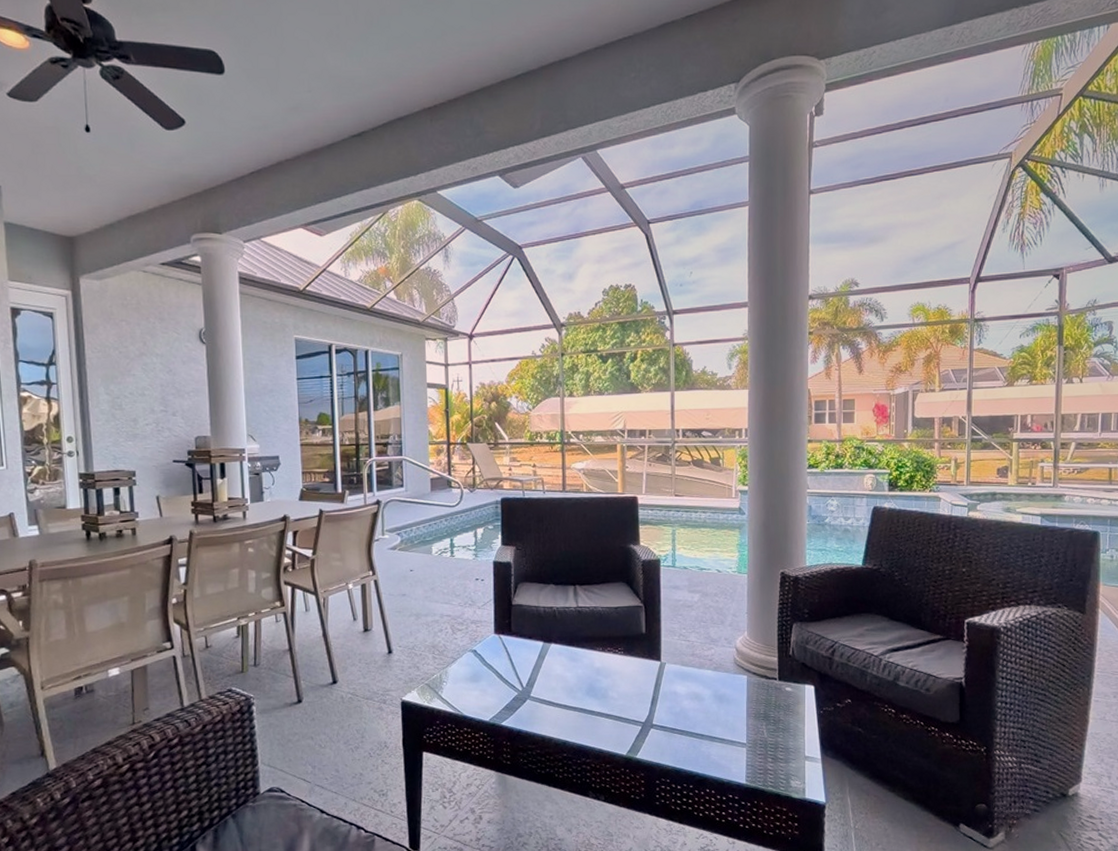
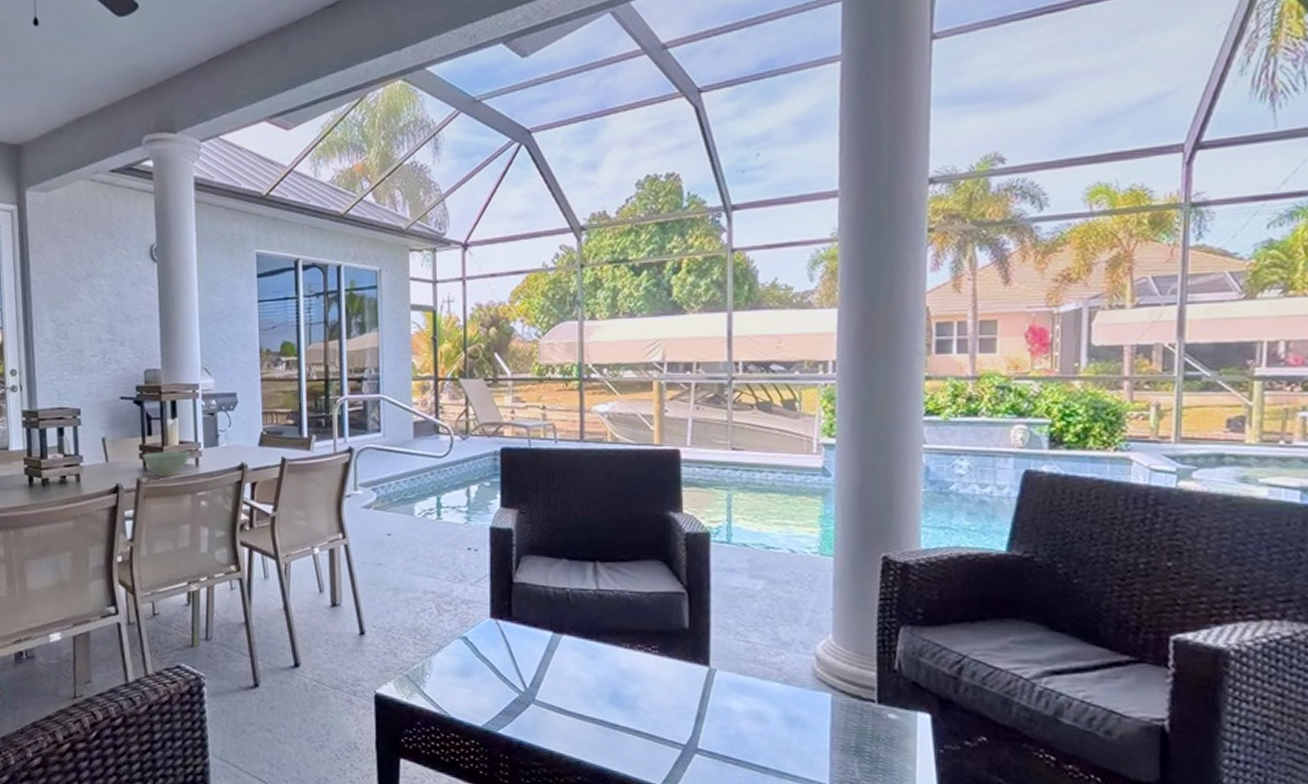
bowl: none [194,506,238,530] -> present [142,451,190,478]

